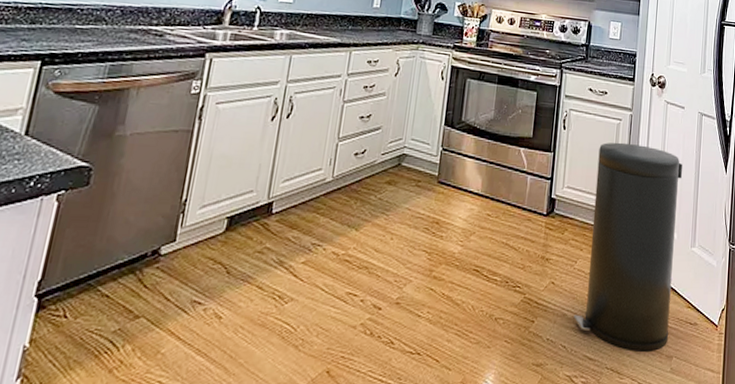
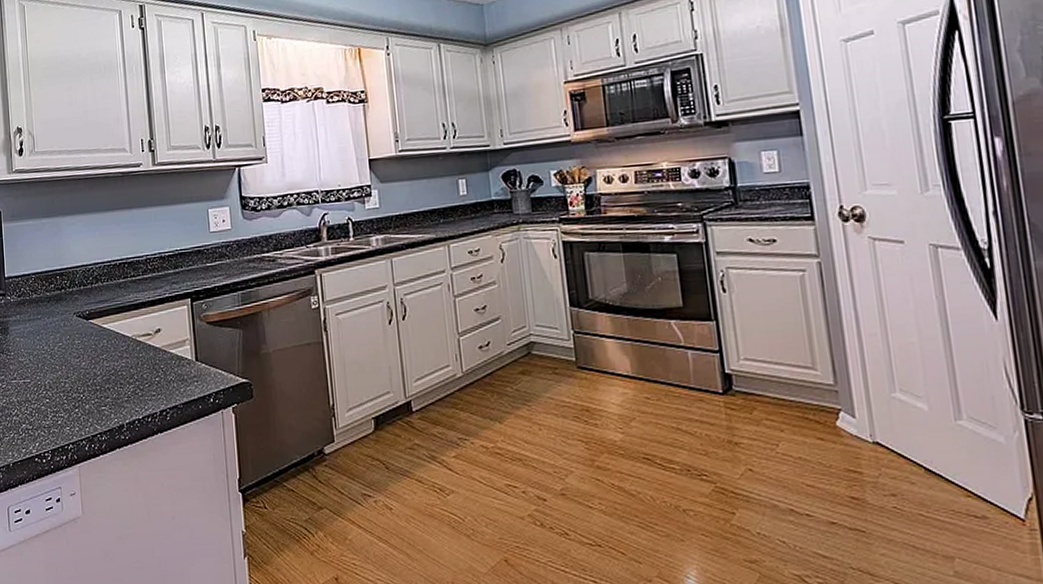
pedal bin: present [573,142,682,352] -> none [779,297,942,550]

